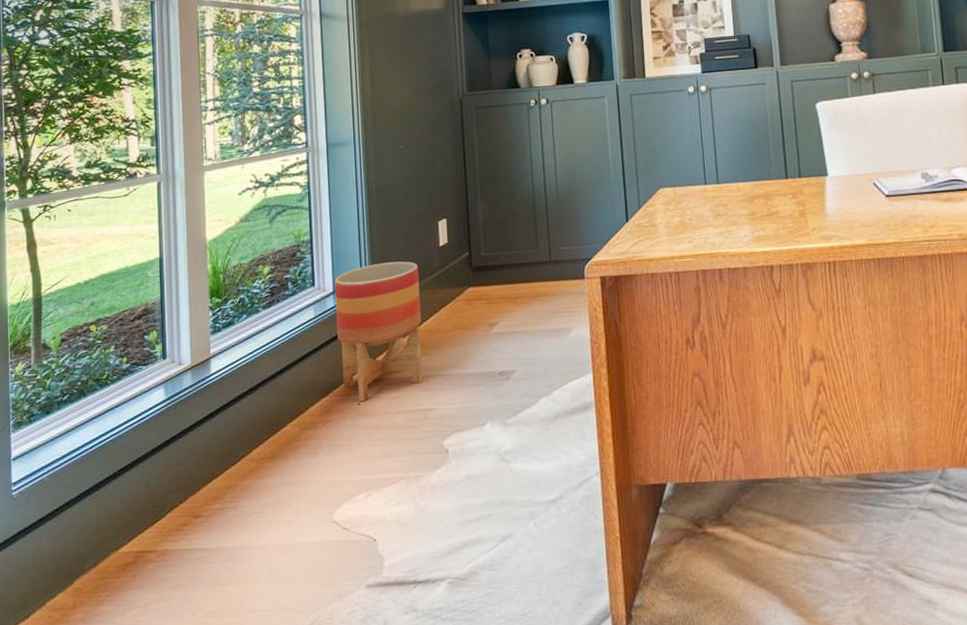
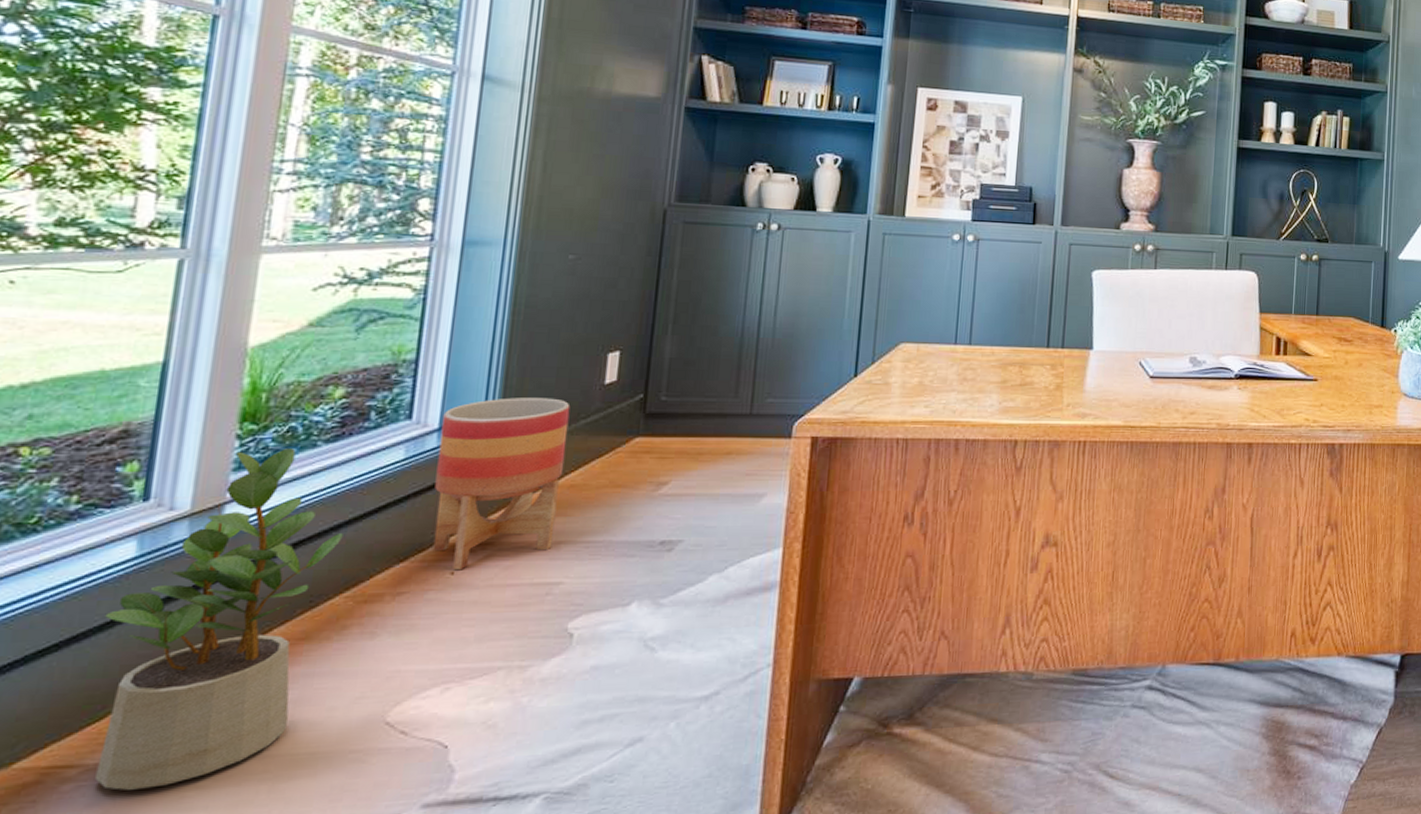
potted plant: none [154,314,285,569] -> present [95,448,343,790]

